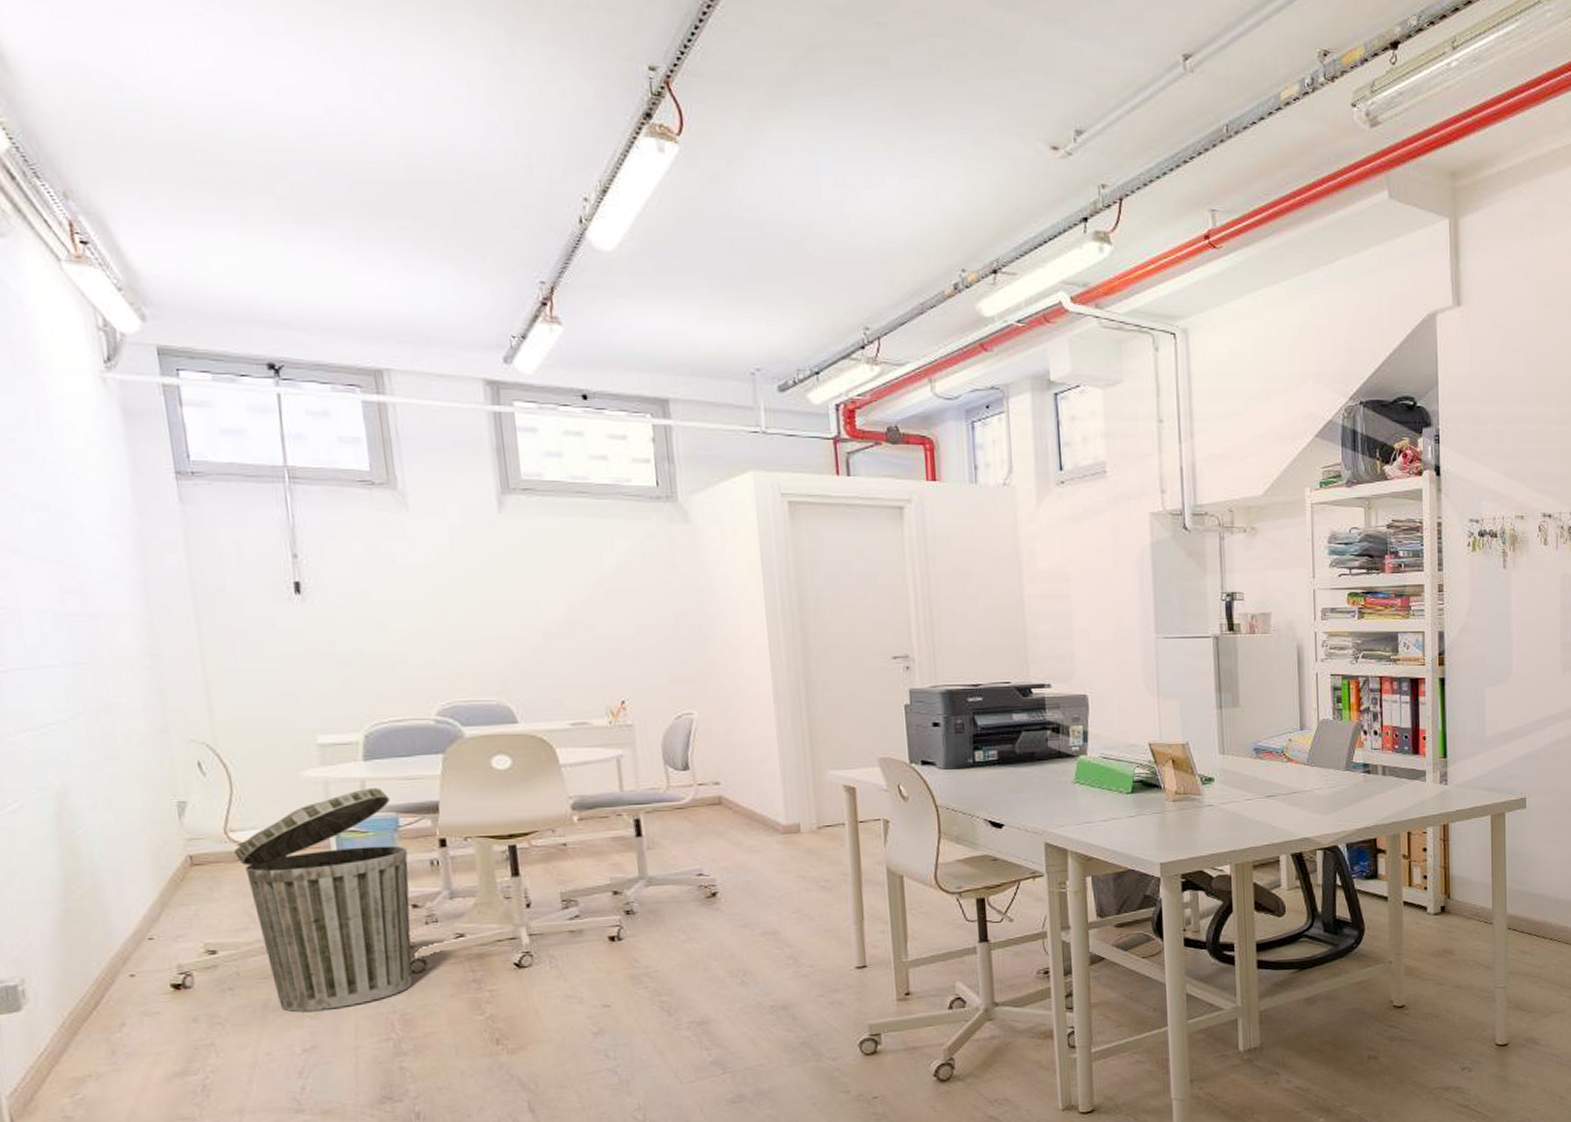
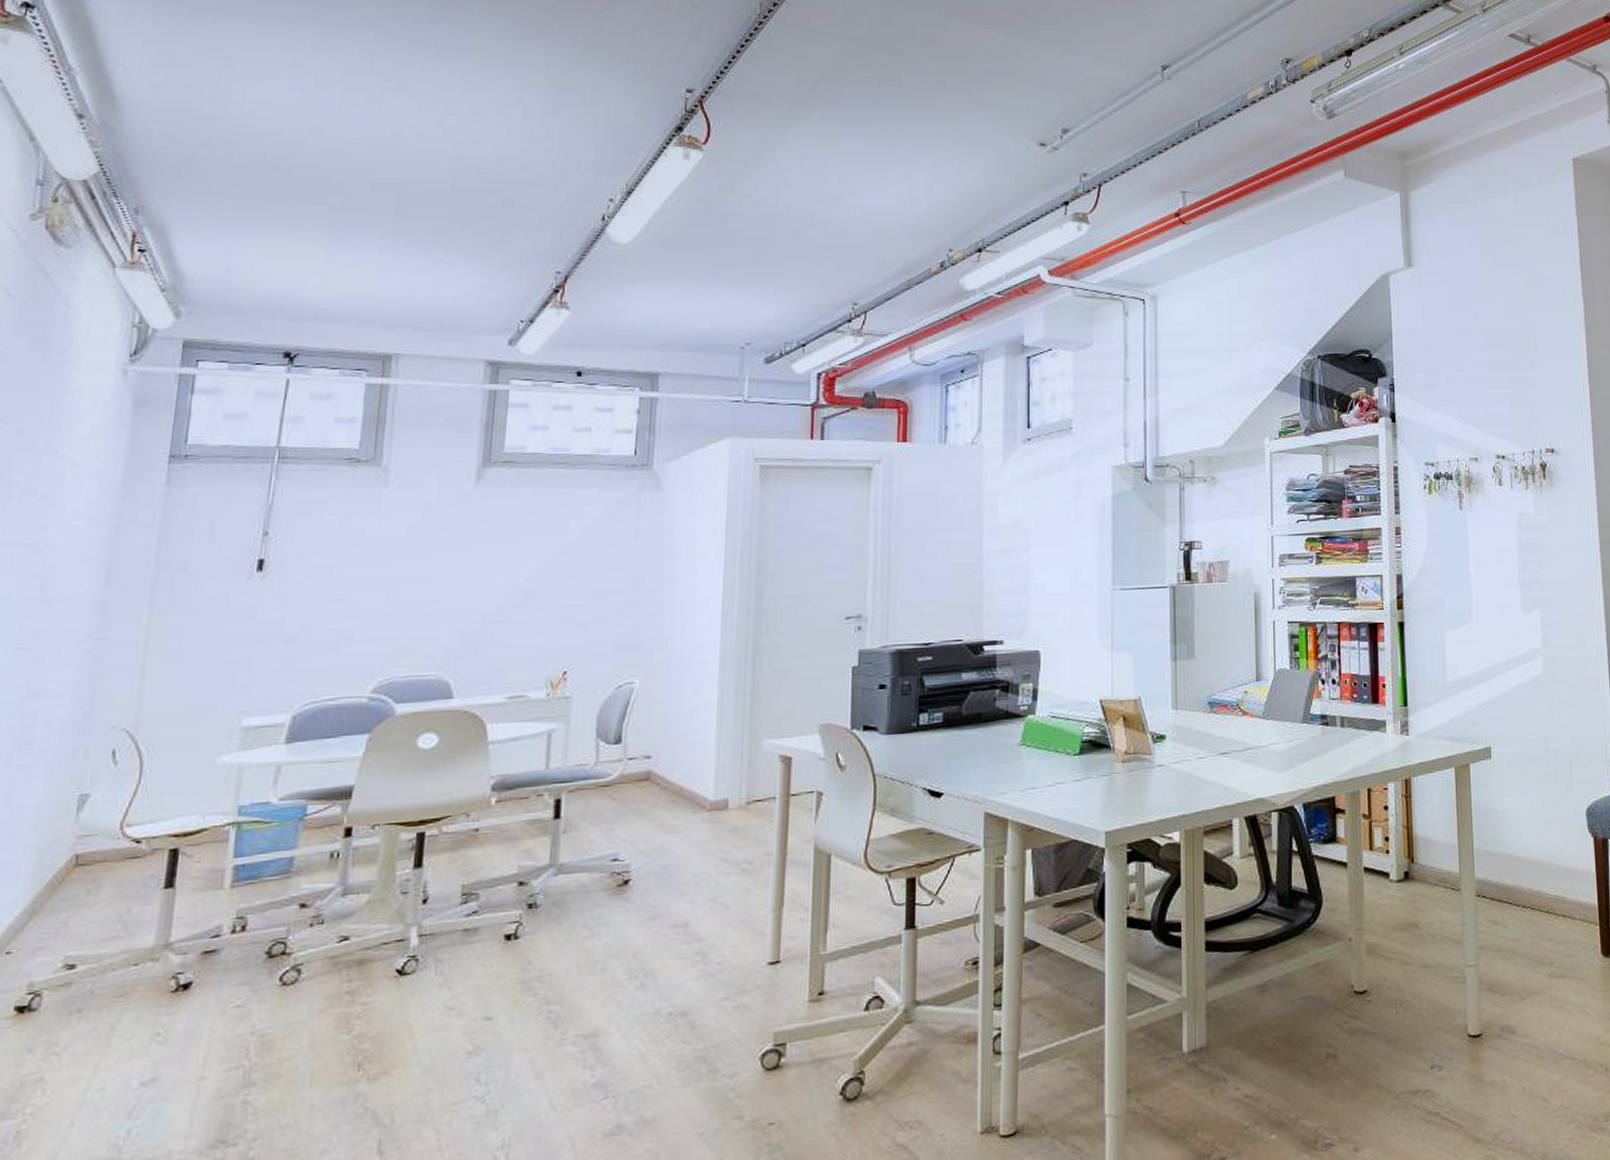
trash can: present [234,787,413,1012] -> none [124,772,310,1036]

